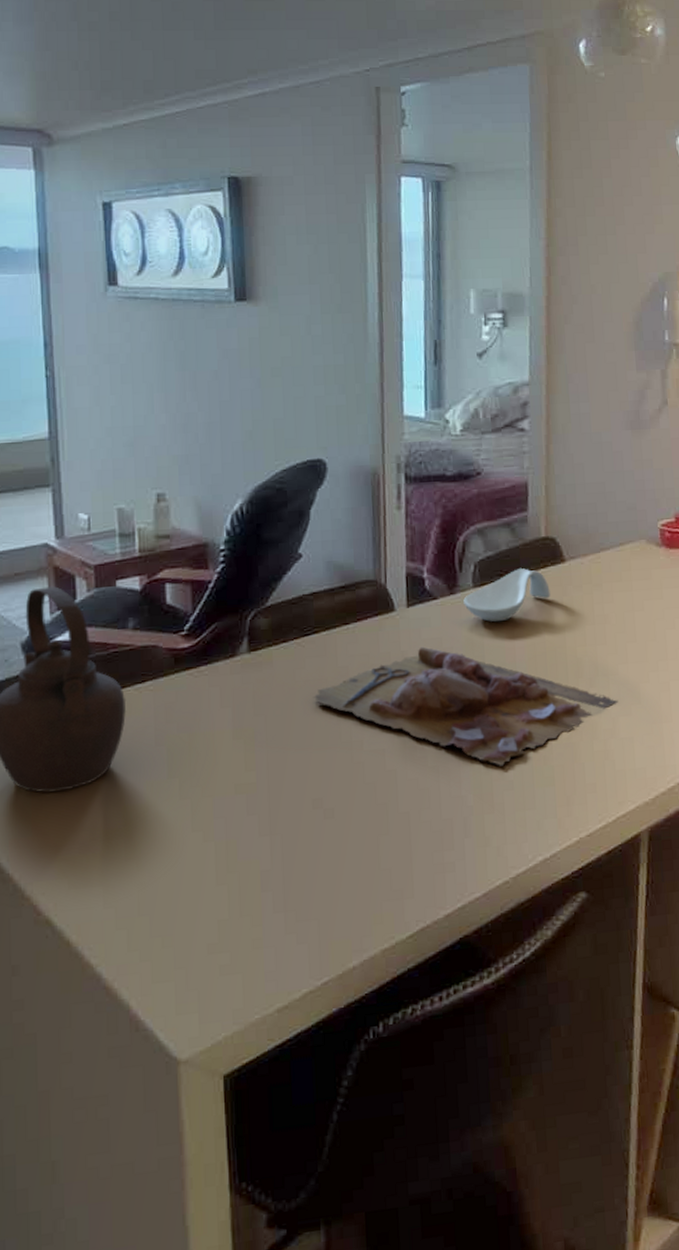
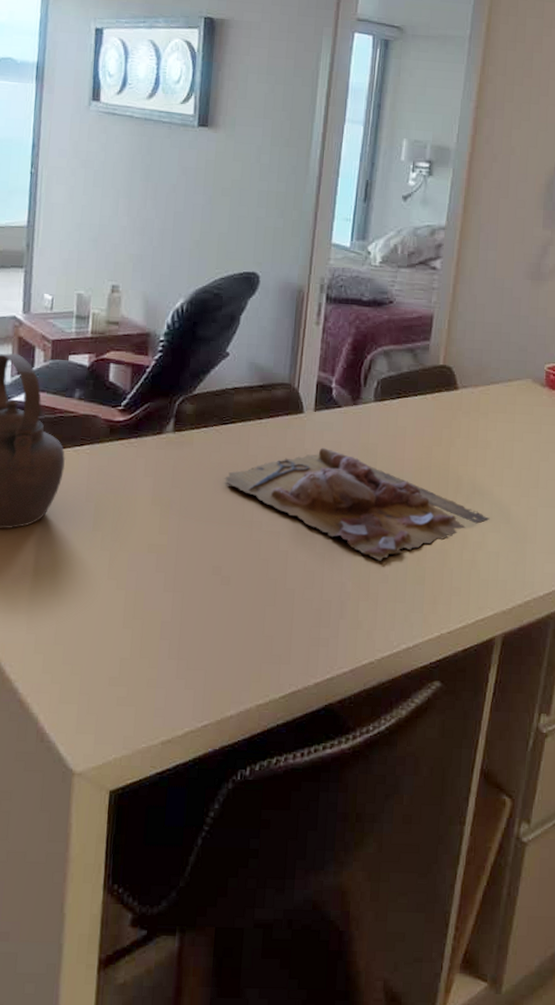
spoon rest: present [463,568,550,622] -> none [364,390,441,434]

